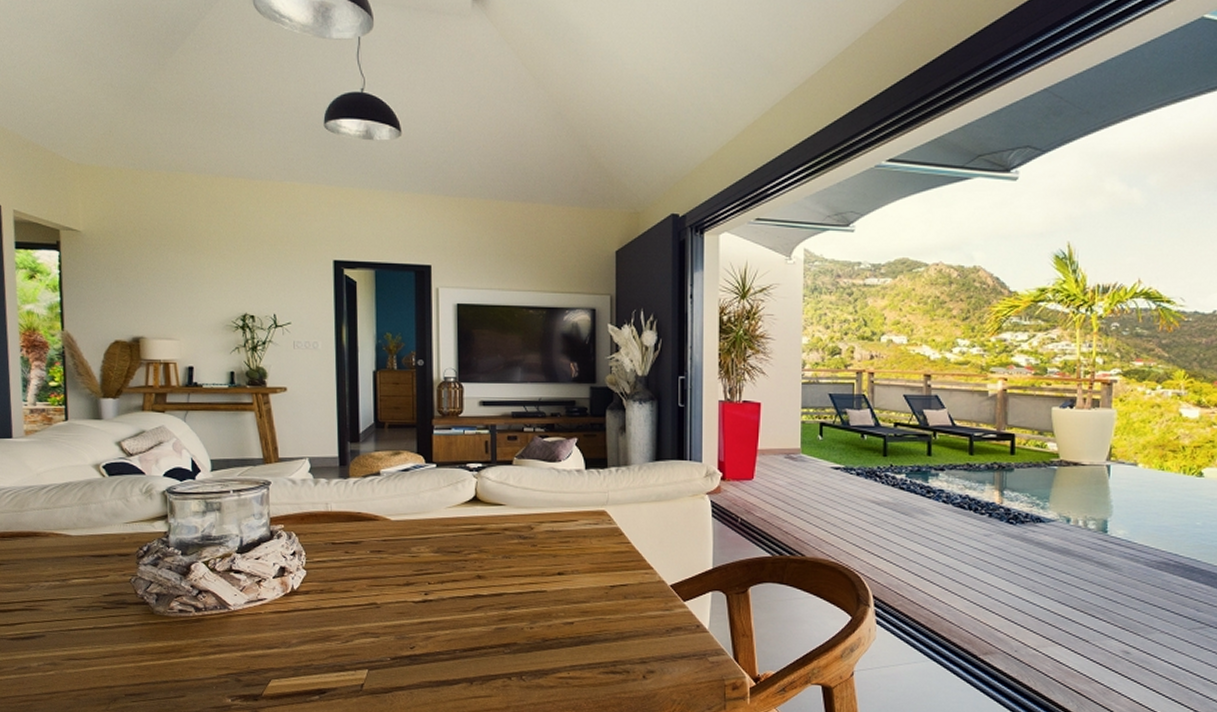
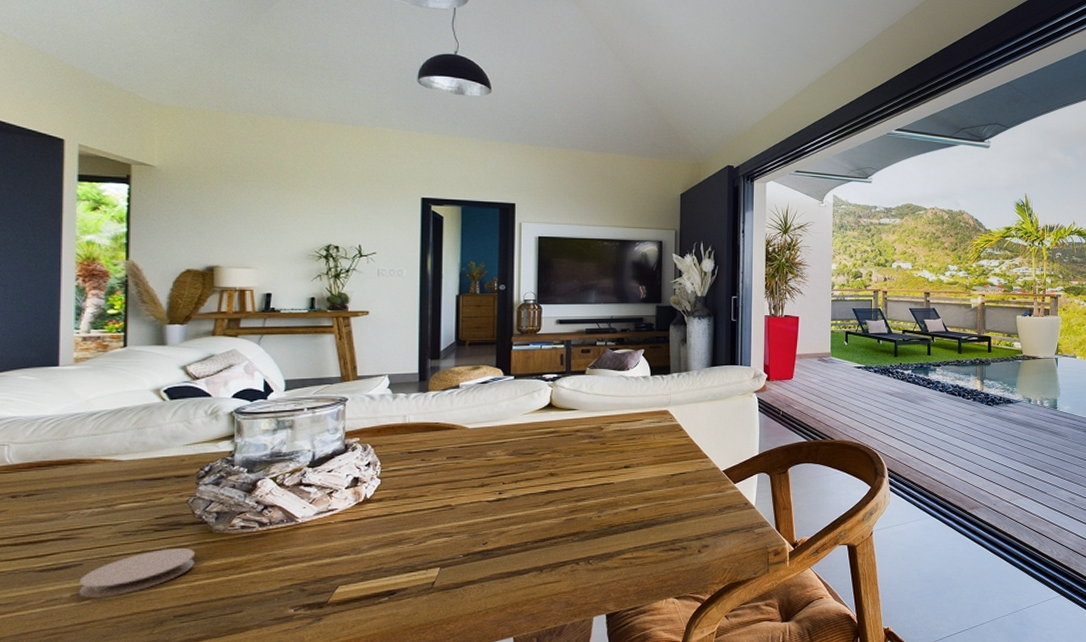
coaster: none [43,626,141,670] -> present [79,547,196,598]

